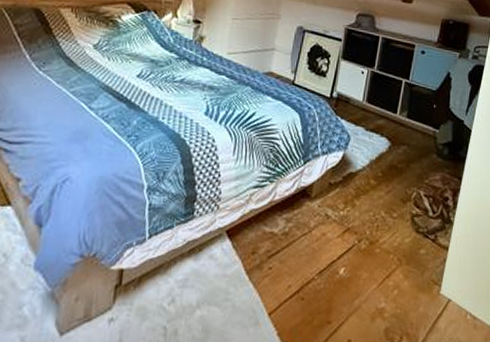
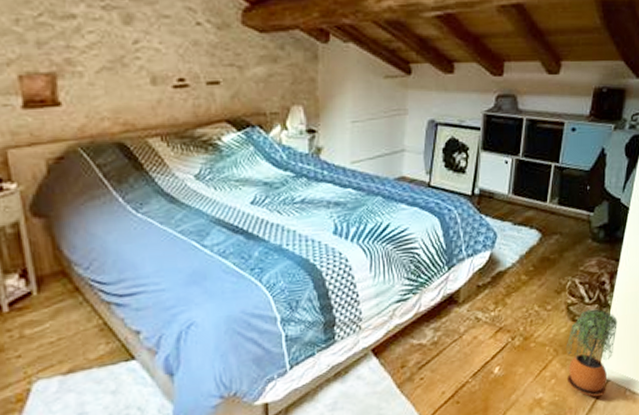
potted plant: none [409,223,460,316] -> present [566,308,618,397]

